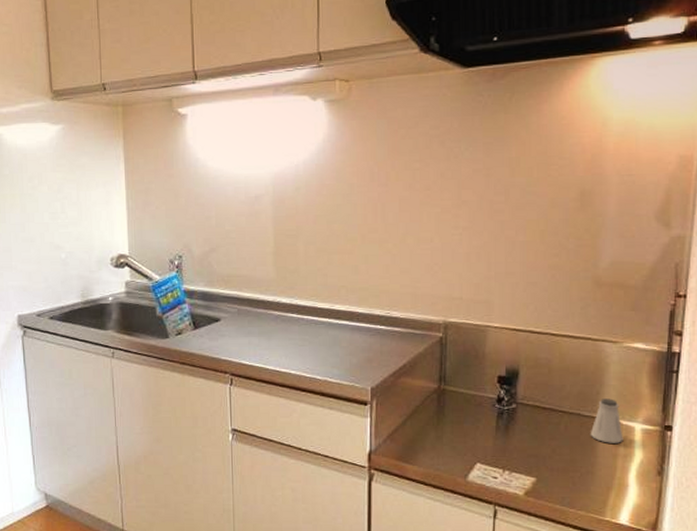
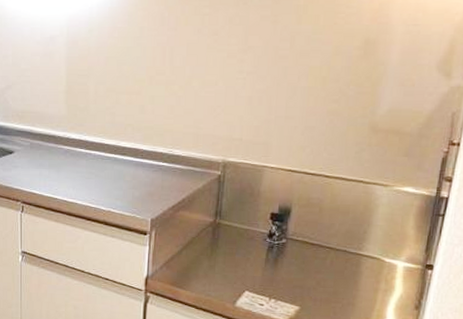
saltshaker: present [590,398,623,443] -> none [354,237,386,279]

